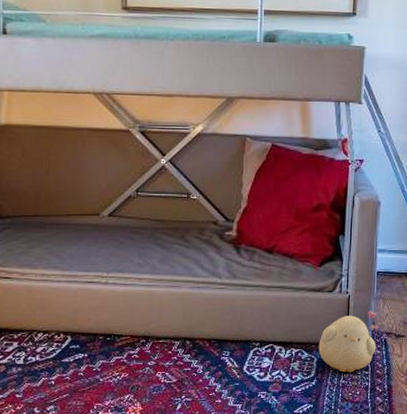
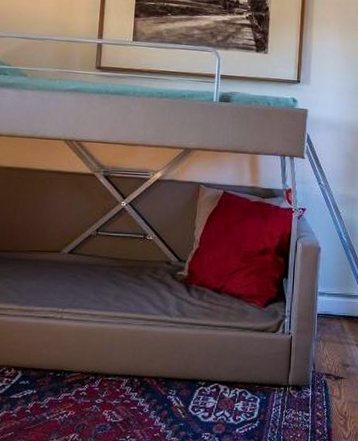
plush toy: present [318,310,381,372] -> none [261,352,321,414]

